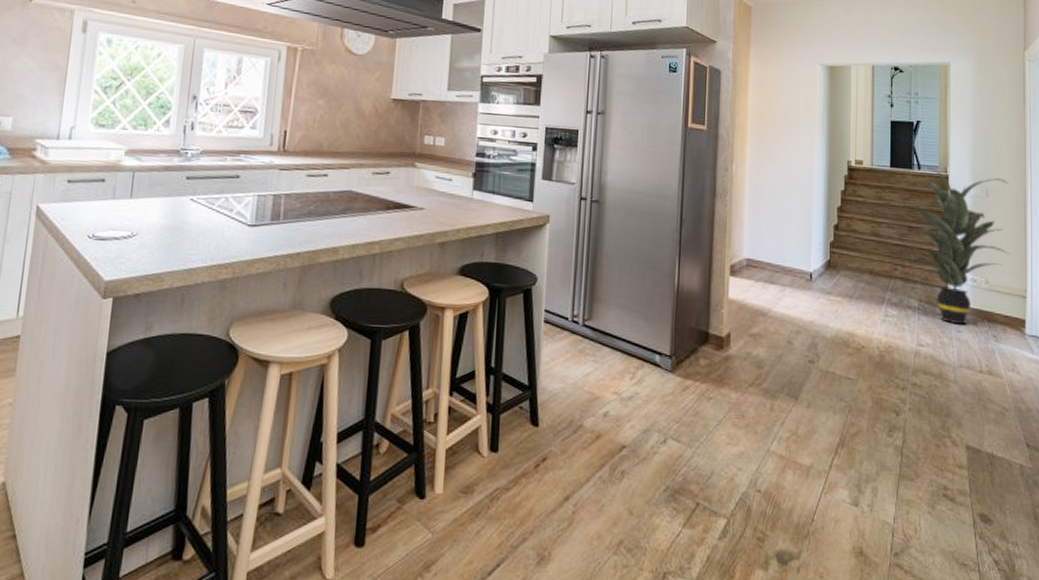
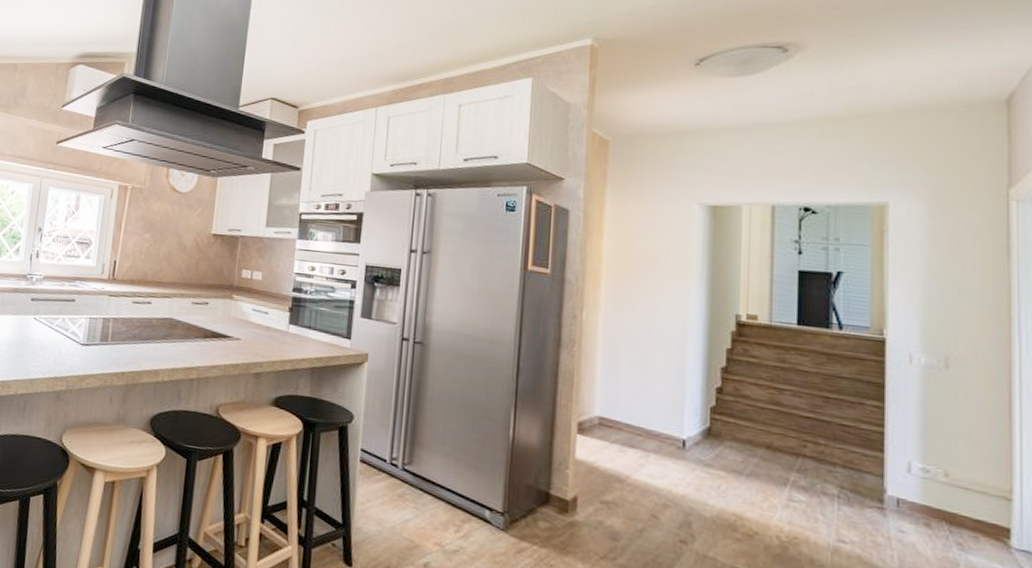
indoor plant: present [888,166,1010,325] -> none [794,326,985,525]

